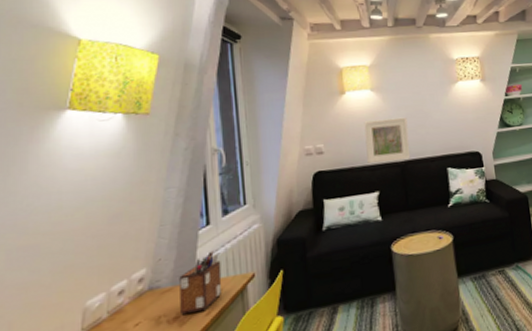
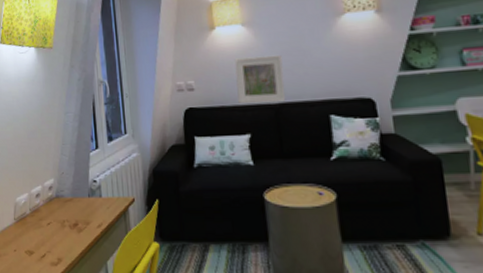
desk organizer: present [179,250,222,314] -> none [77,172,109,223]

